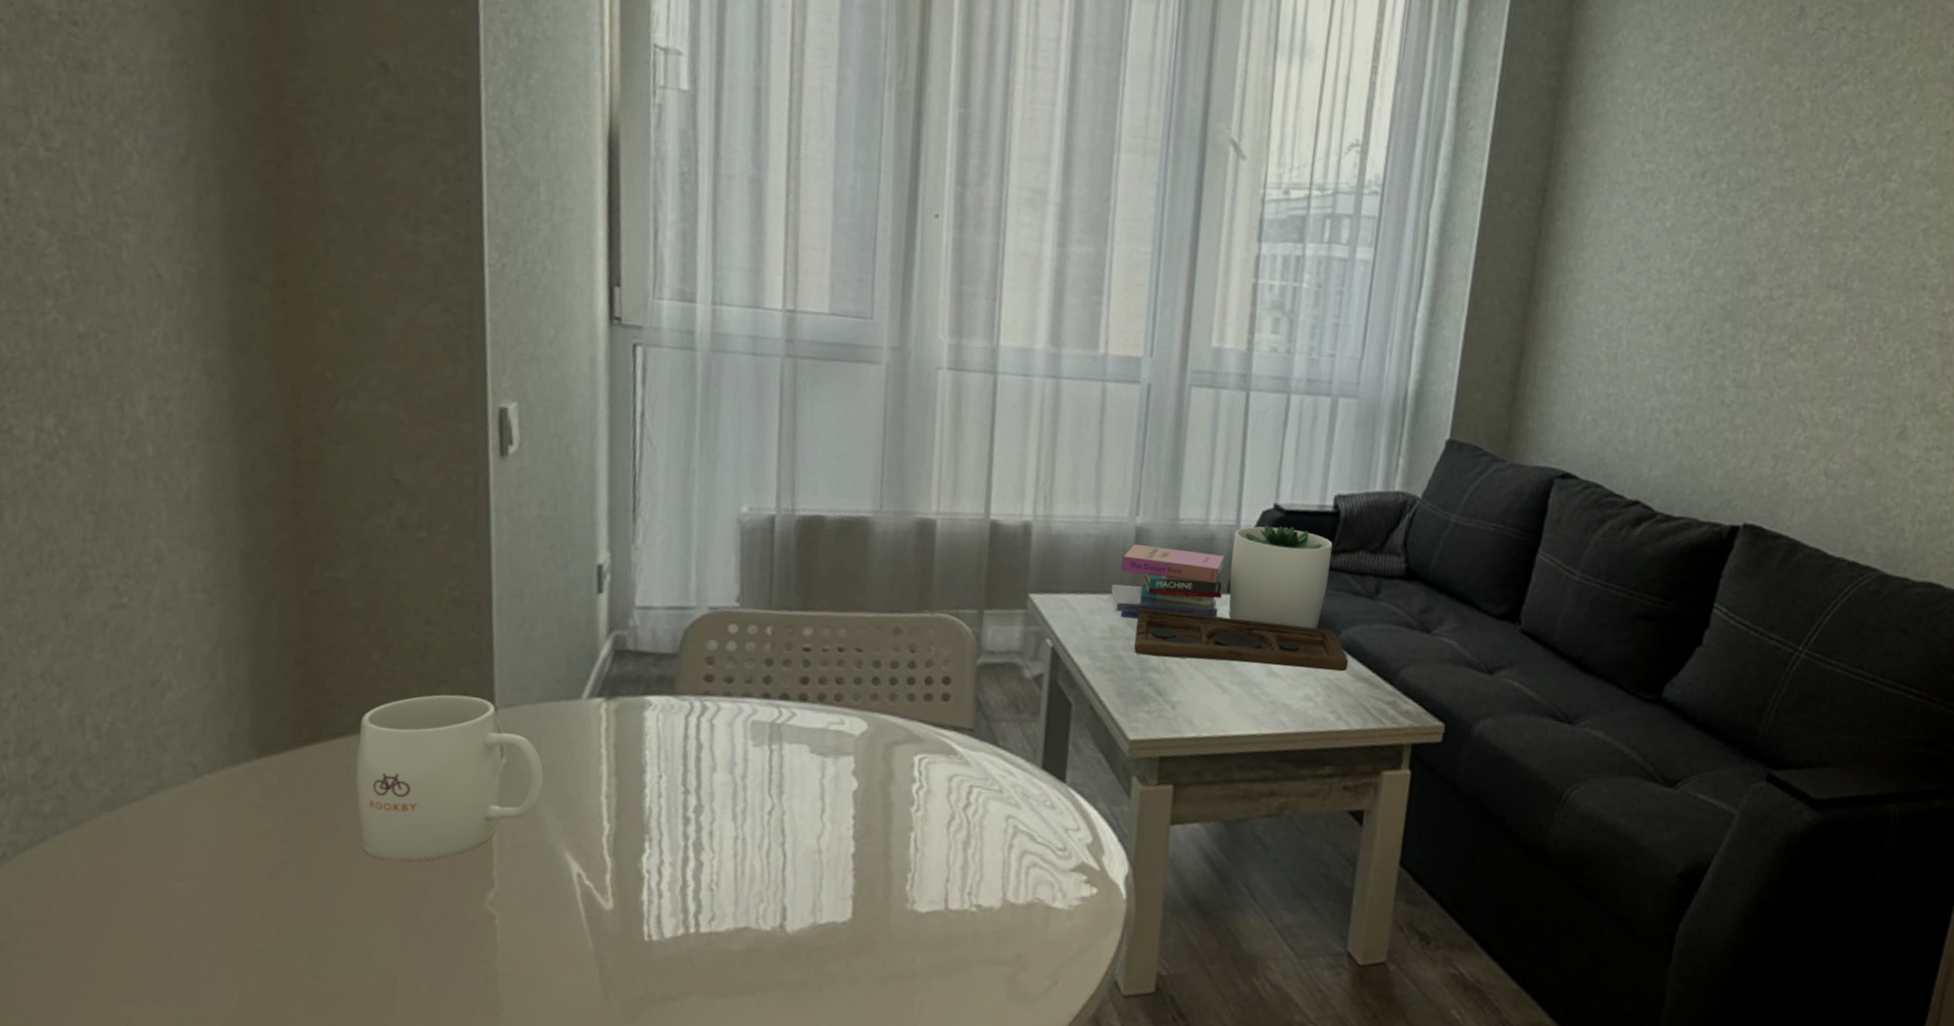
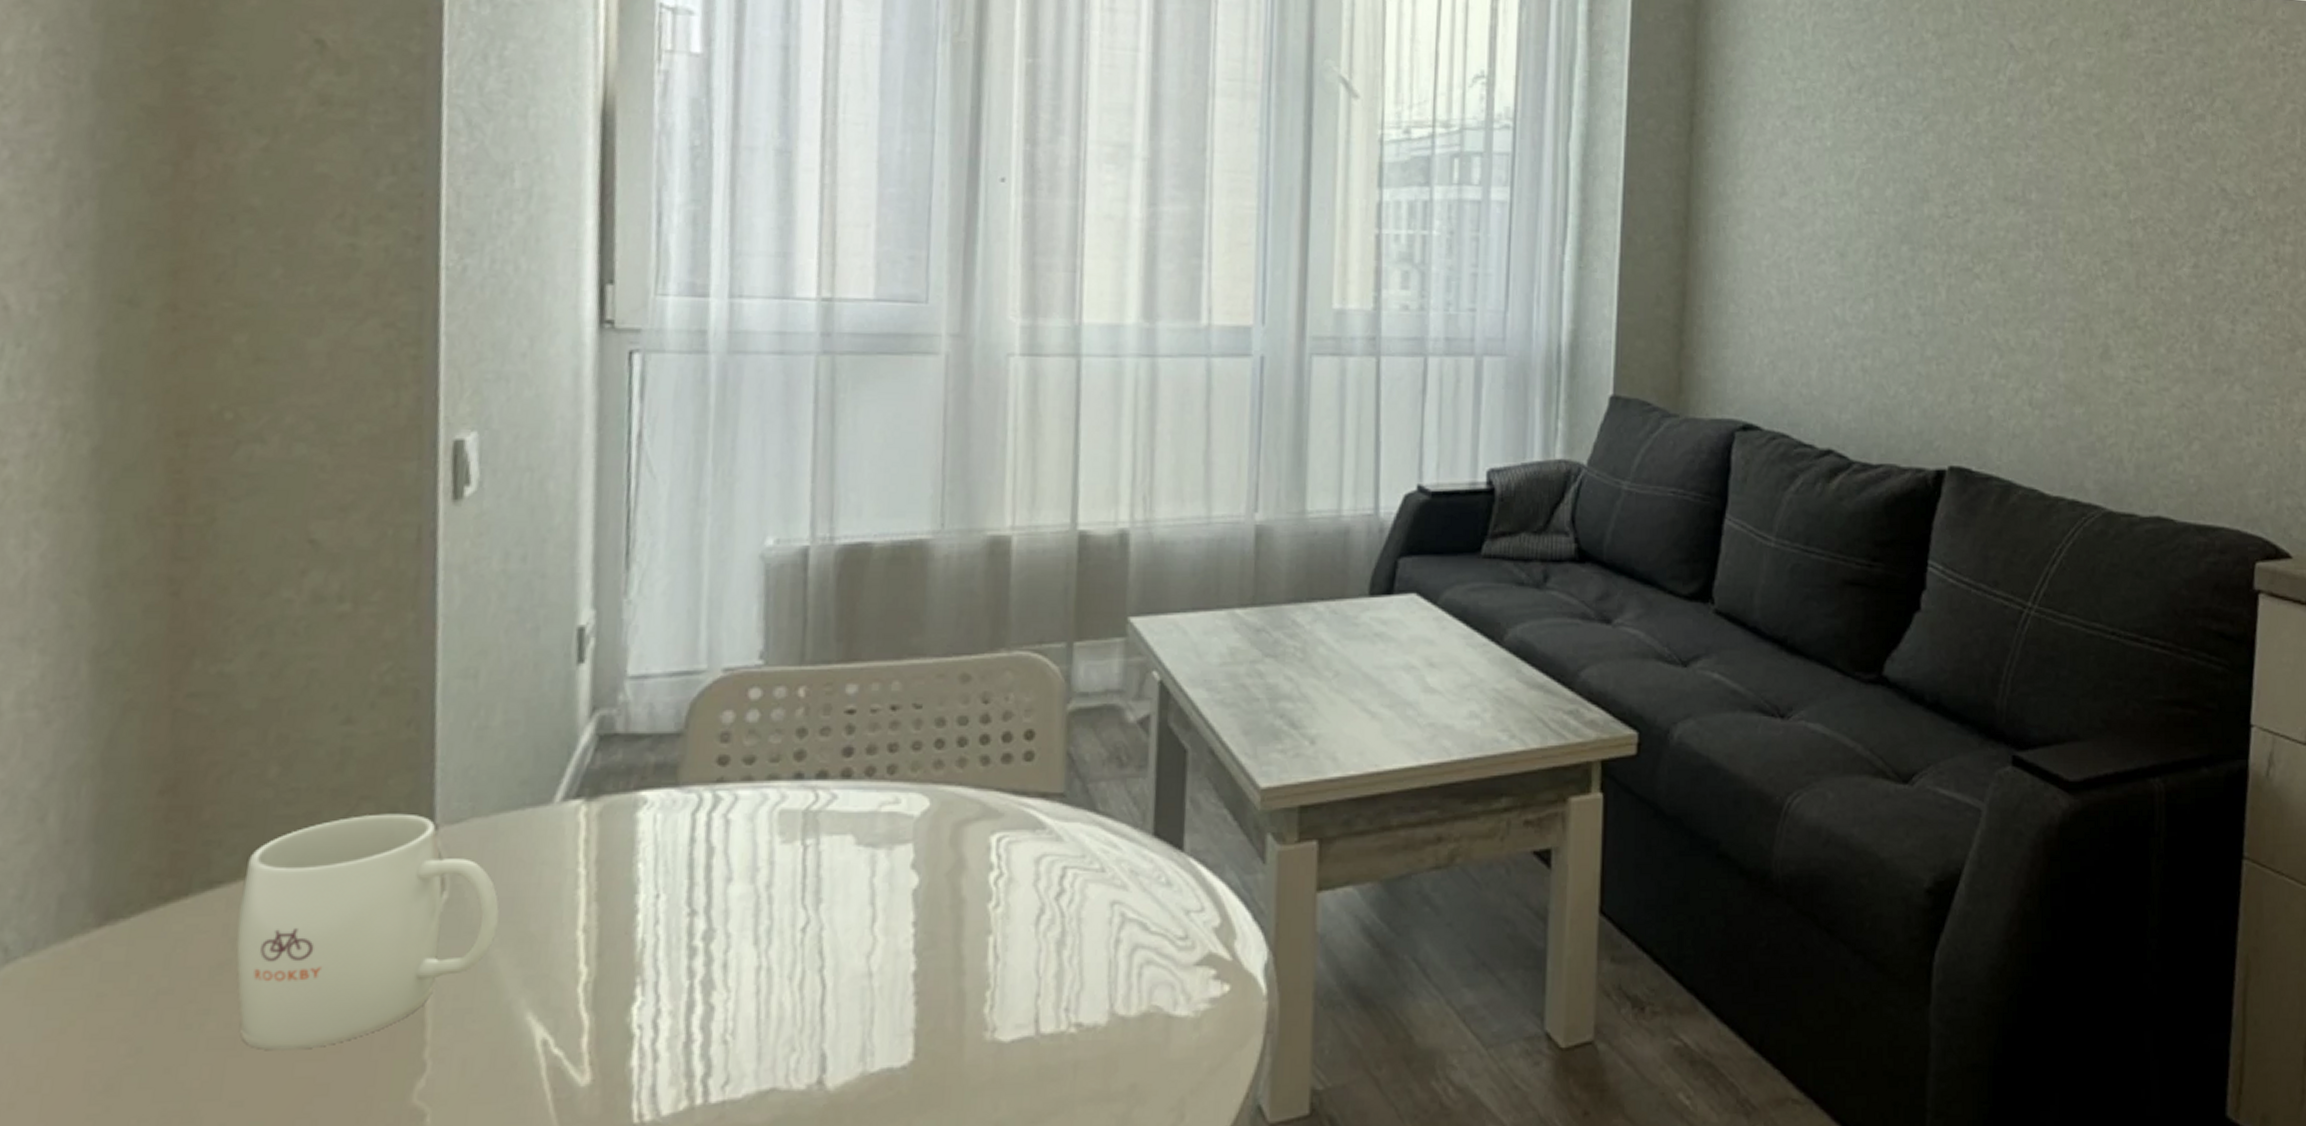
books: present [1111,544,1225,620] -> none [1228,547,1363,638]
decorative tray: present [1134,608,1349,672] -> none [1261,623,1519,681]
planter: present [1228,525,1333,630] -> none [1371,510,1489,631]

